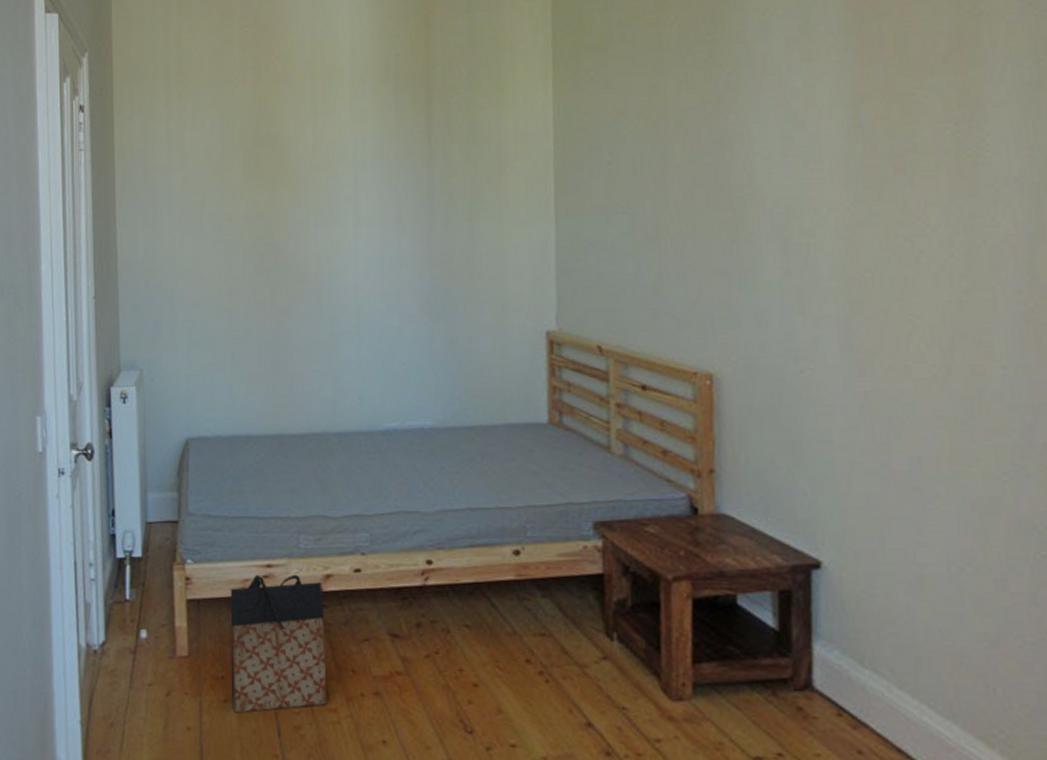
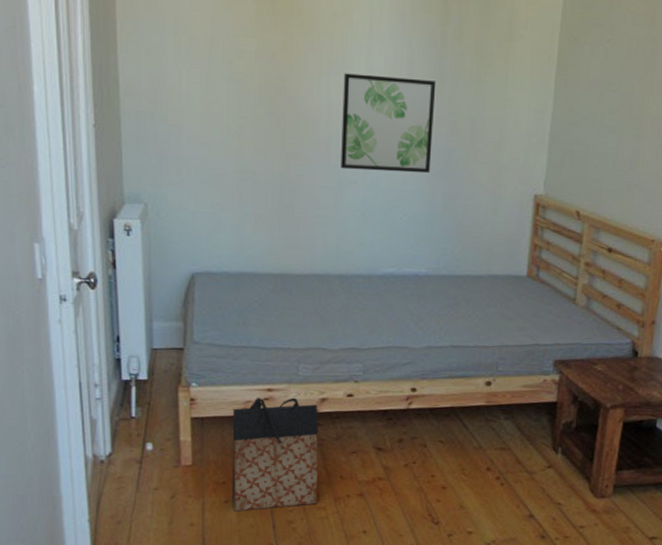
wall art: none [331,222,428,320] -> present [341,73,437,174]

